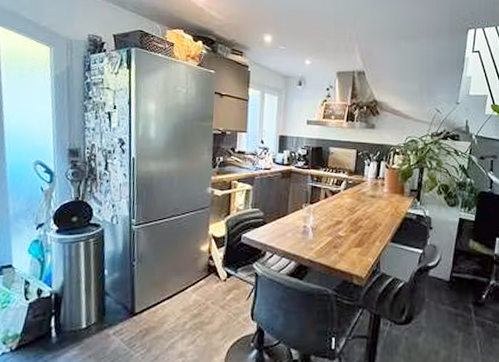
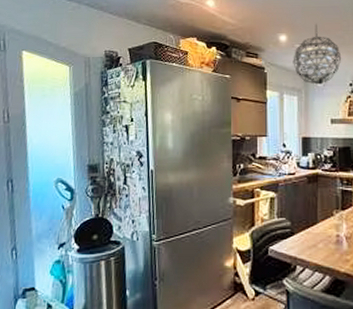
pendant light: none [276,28,322,87] -> present [293,24,342,85]

